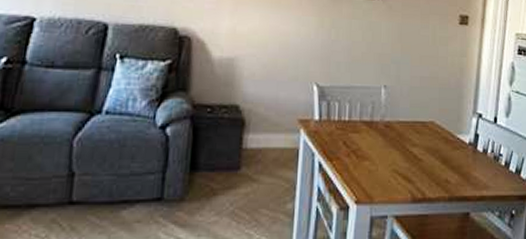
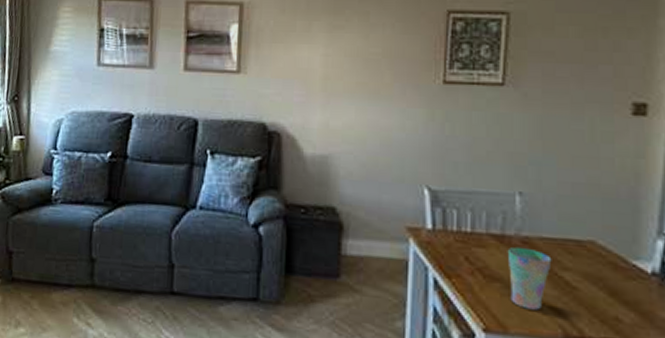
cup: none [374,130,405,181] -> present [507,246,552,310]

